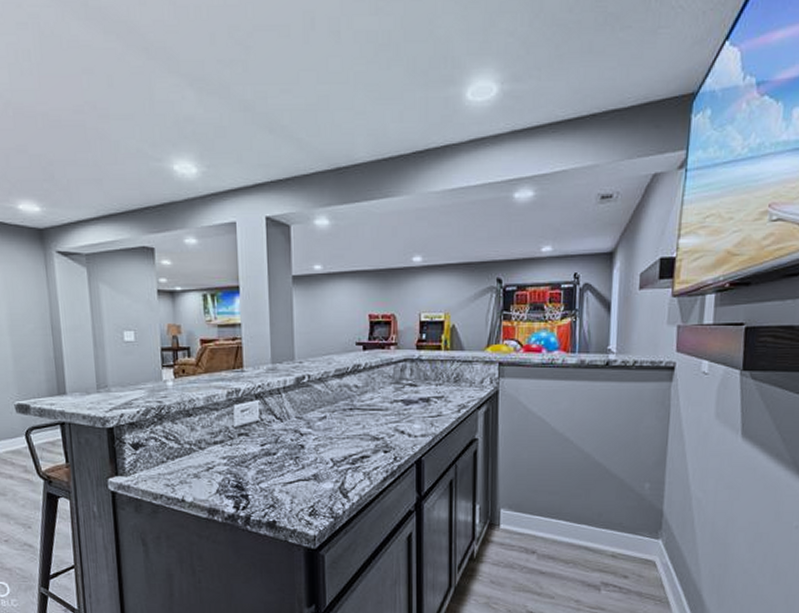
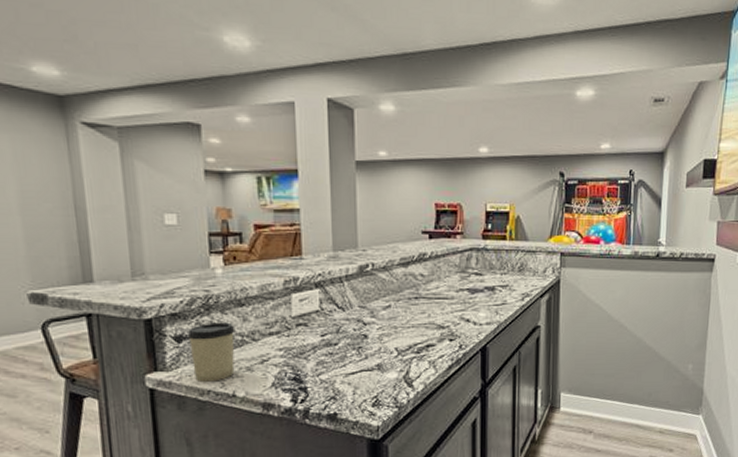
cup: none [143,431,184,487] -> present [187,322,236,382]

